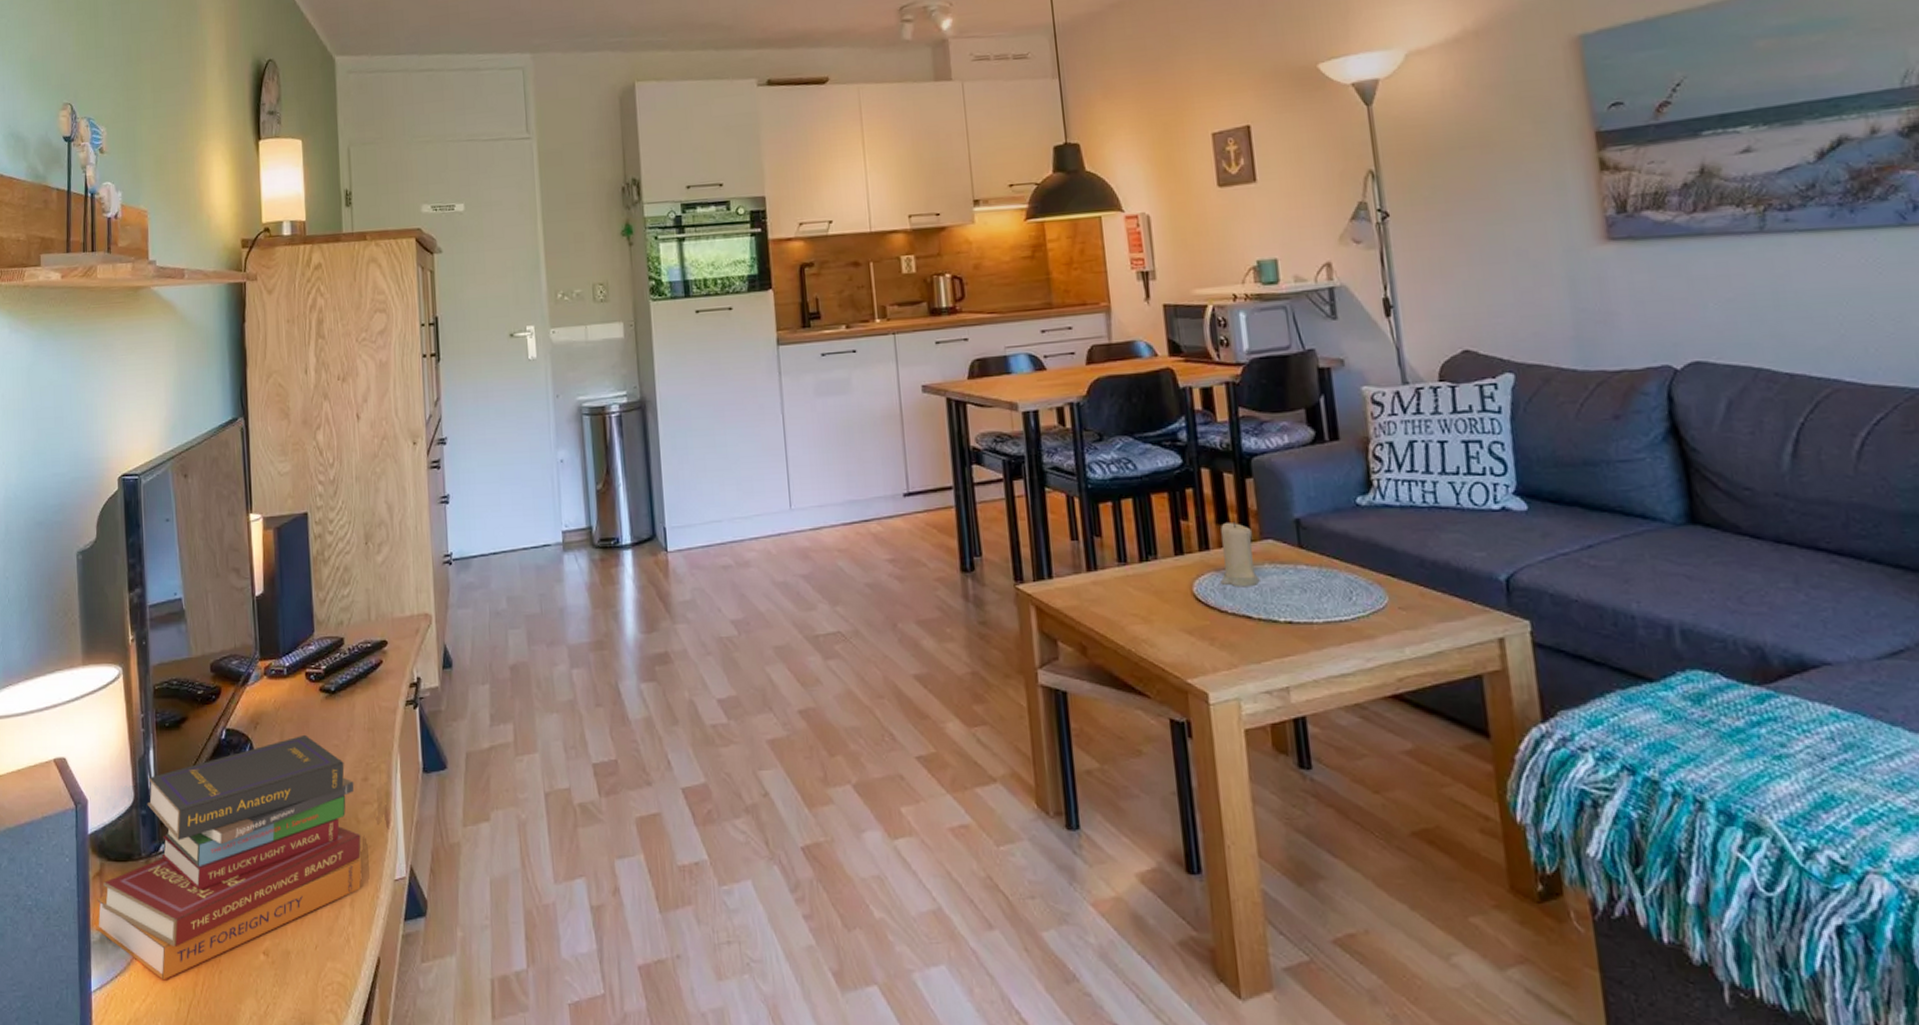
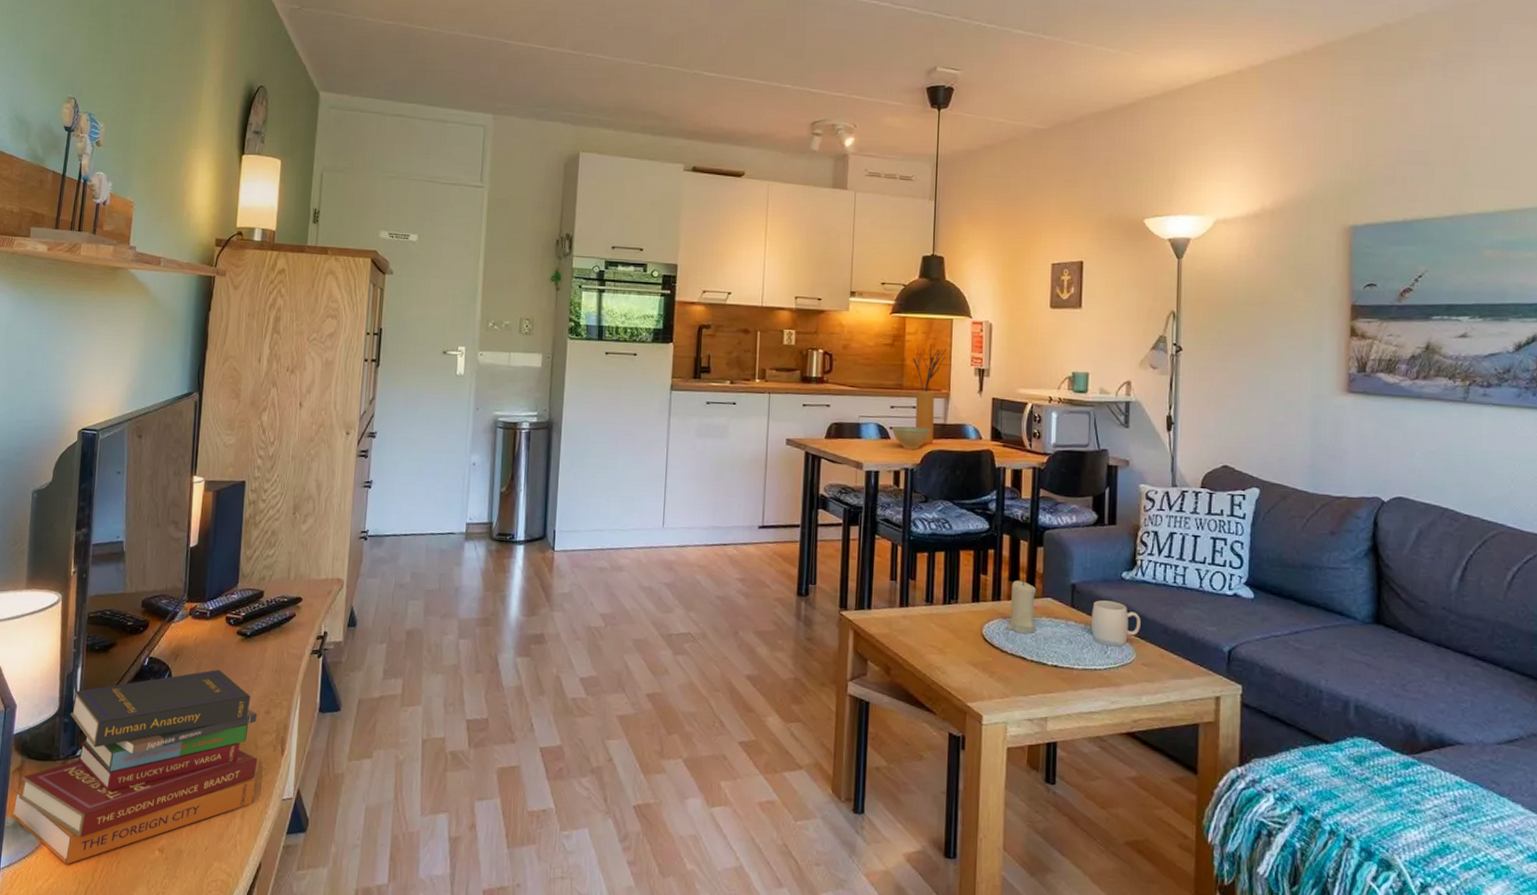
bowl: none [1047,351,1094,380] -> present [892,426,931,450]
vase: none [1060,250,1100,372] -> present [913,344,947,445]
mug: none [1324,534,1390,592] -> present [1091,600,1142,648]

